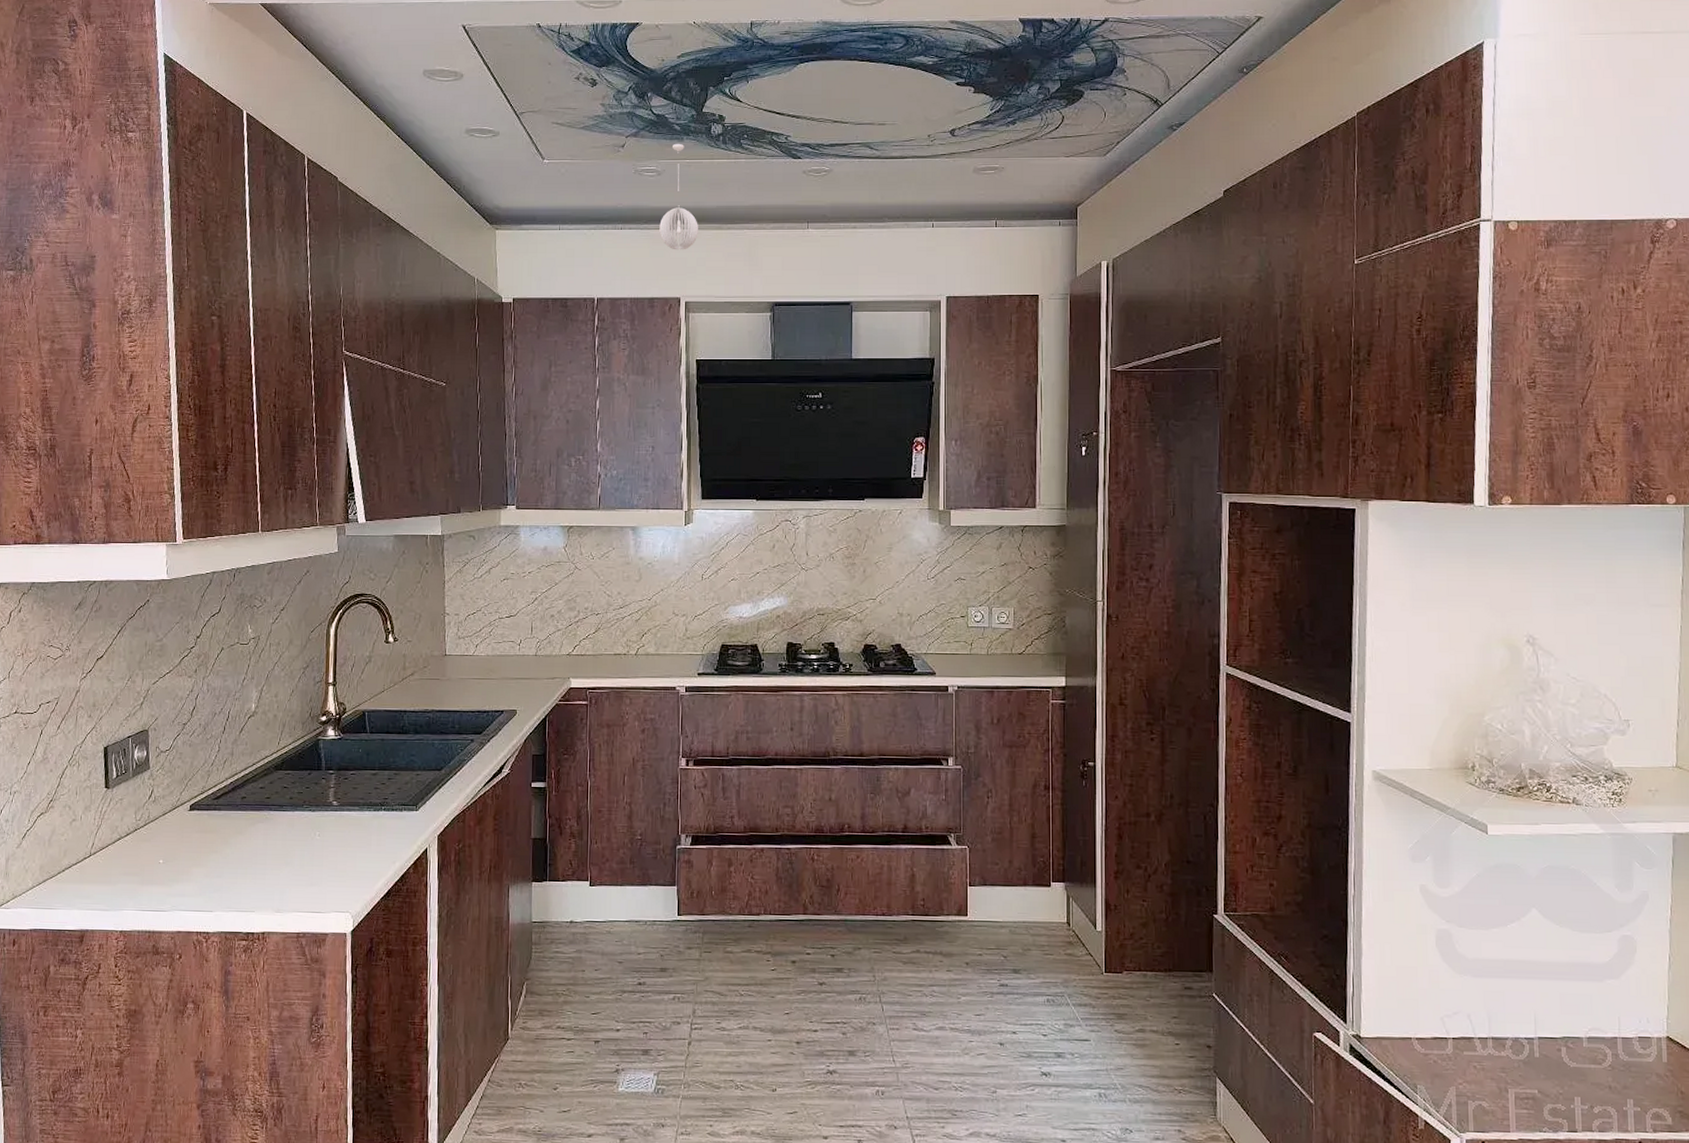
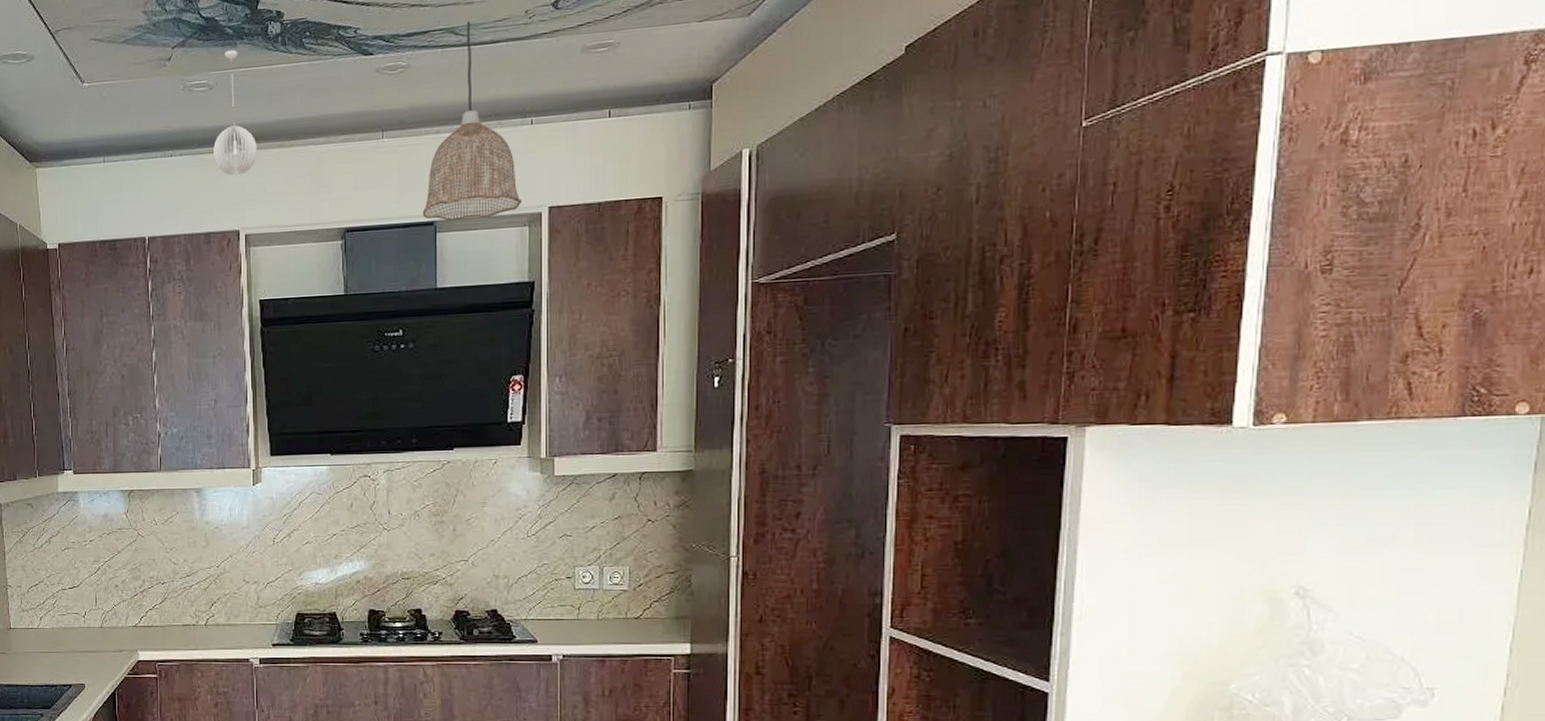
pendant lamp: none [840,138,925,302] -> present [422,20,523,221]

